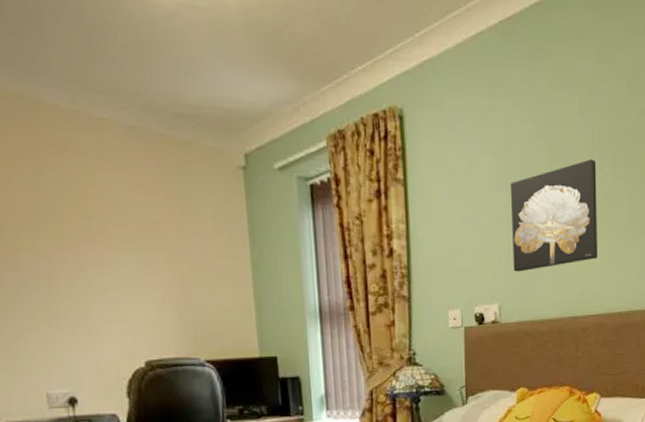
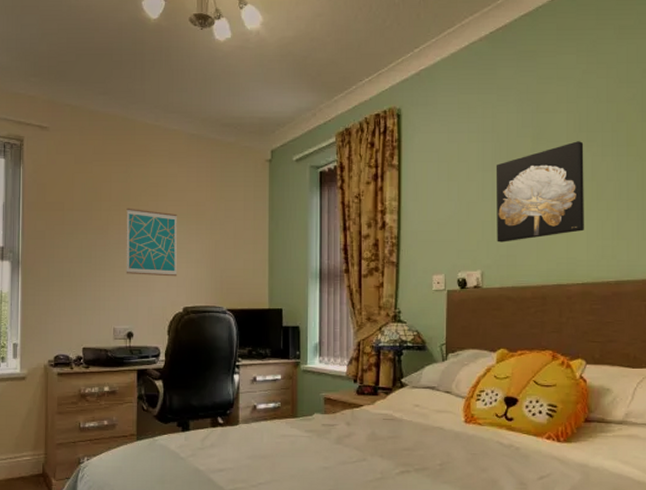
wall art: none [43,228,132,322] -> present [126,208,178,277]

